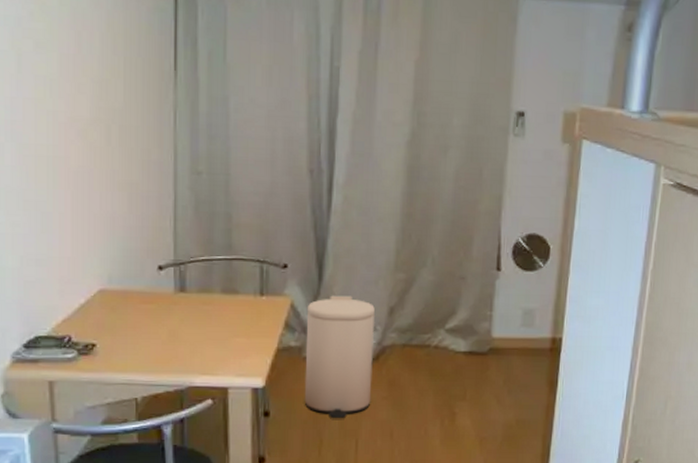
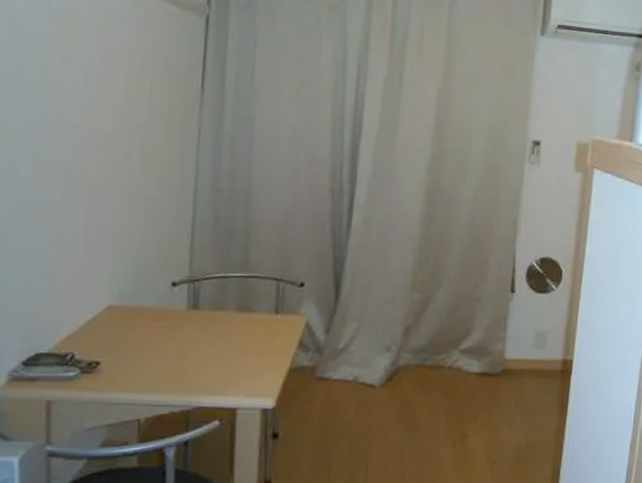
pedal bin: present [304,295,375,418] -> none [315,314,390,440]

